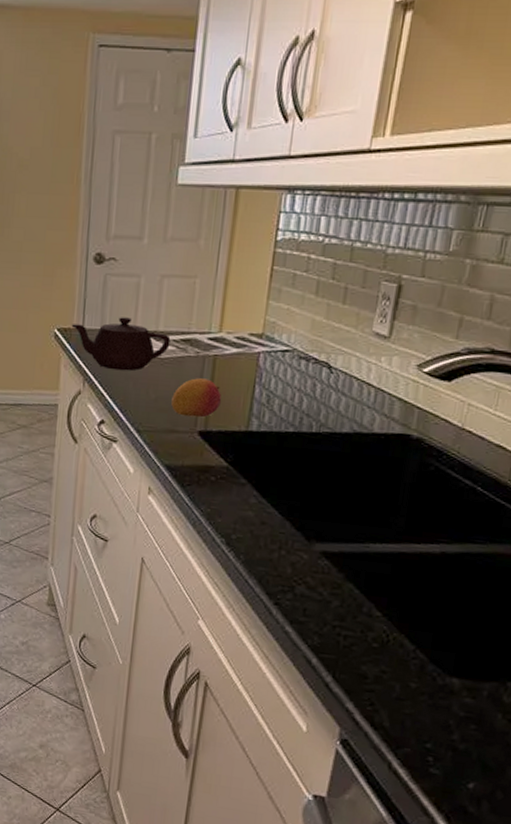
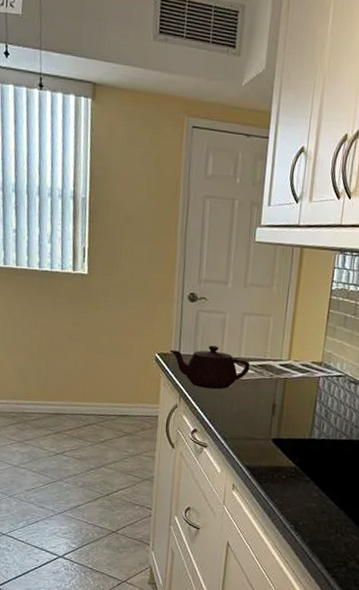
fruit: present [171,378,222,418] -> none [251,396,291,428]

